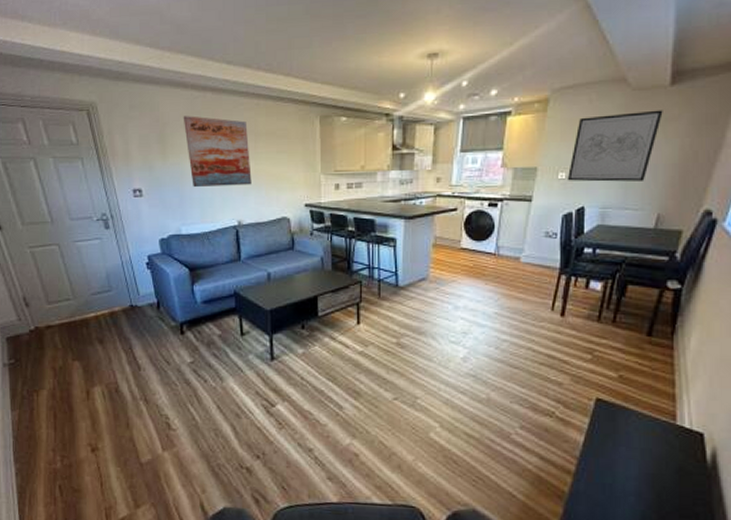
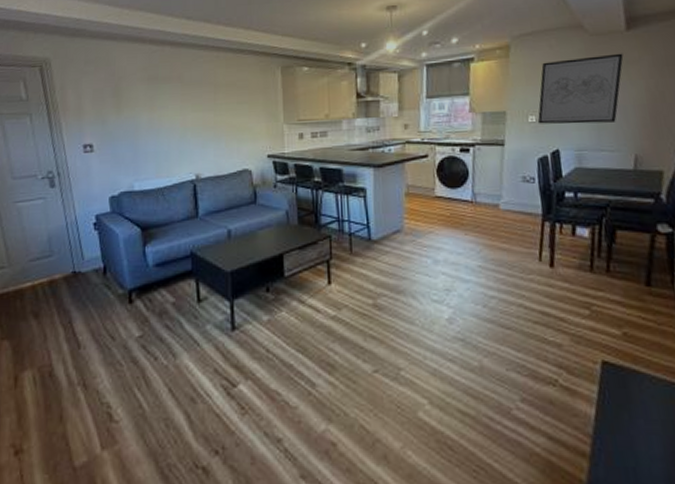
wall art: present [183,116,252,187] -> none [140,69,211,140]

